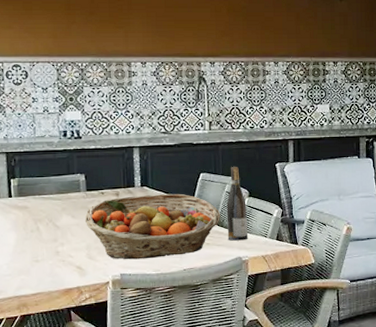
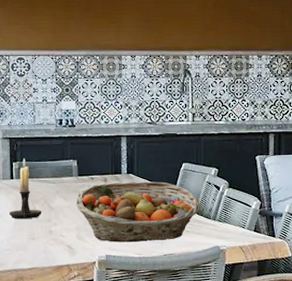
candle holder: none [7,174,47,241] -> present [9,159,42,219]
wine bottle: present [226,167,249,241] -> none [206,158,227,230]

